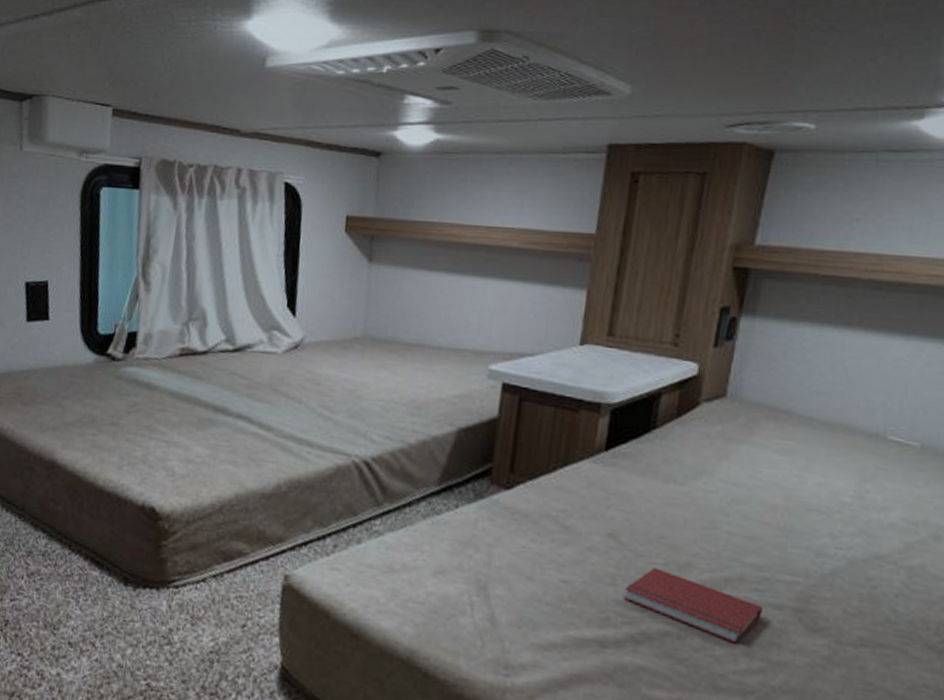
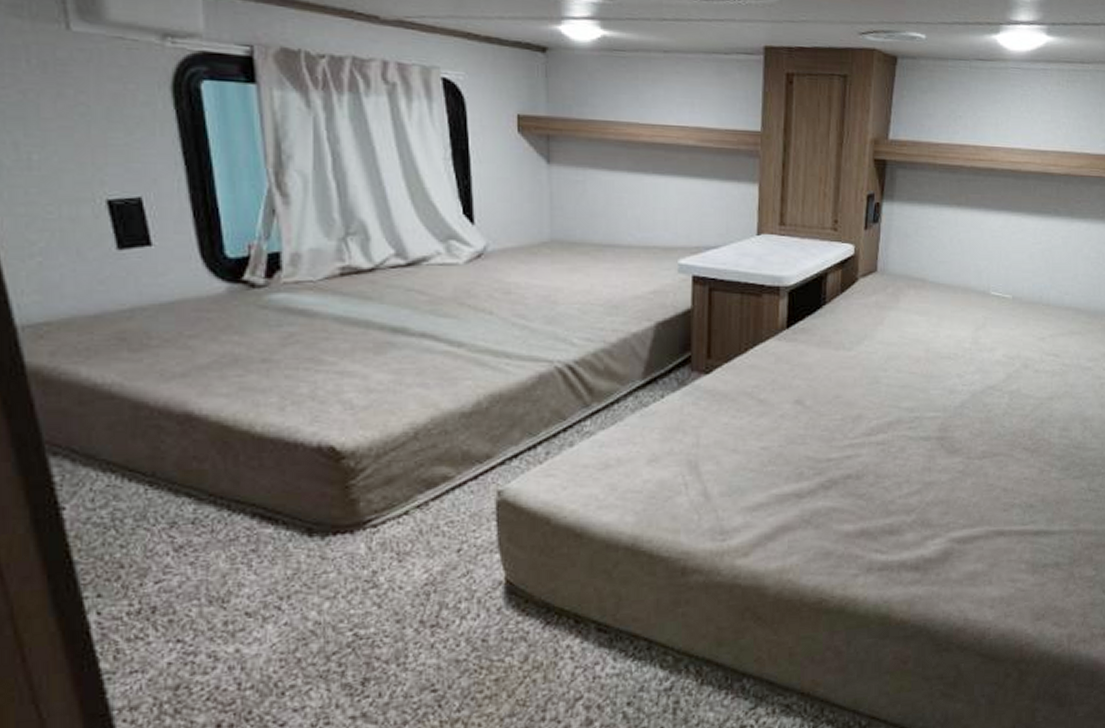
book: present [623,567,762,644] -> none [812,423,916,474]

